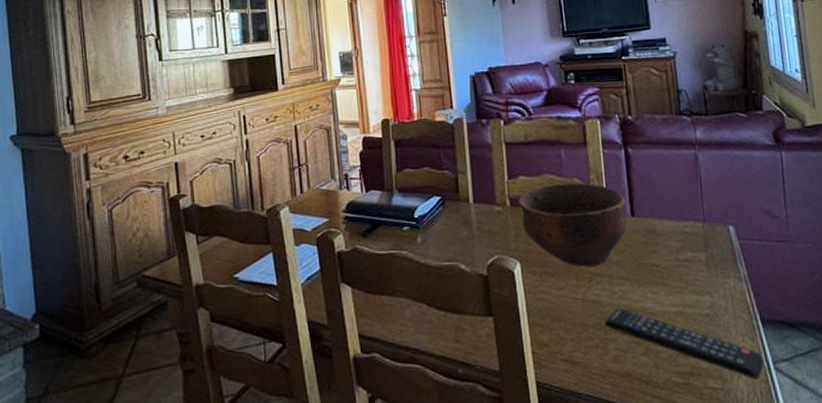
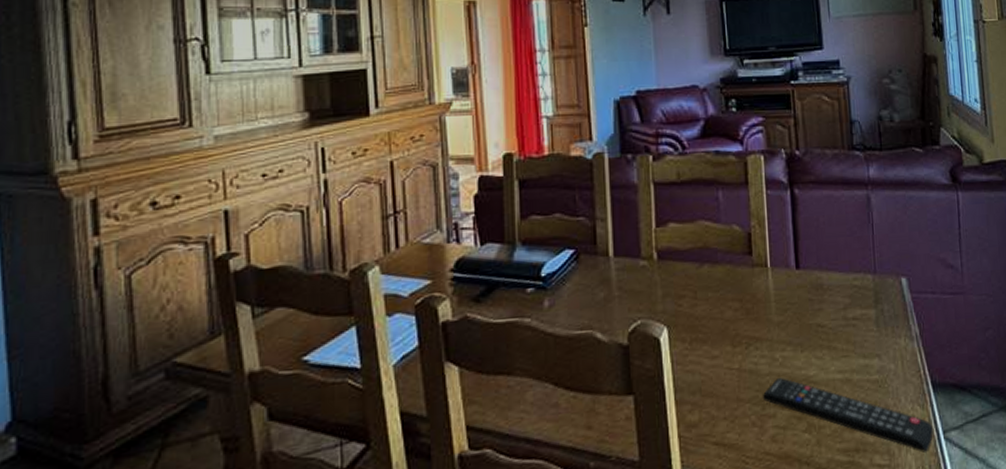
bowl: present [519,183,627,267] -> none [668,230,791,331]

